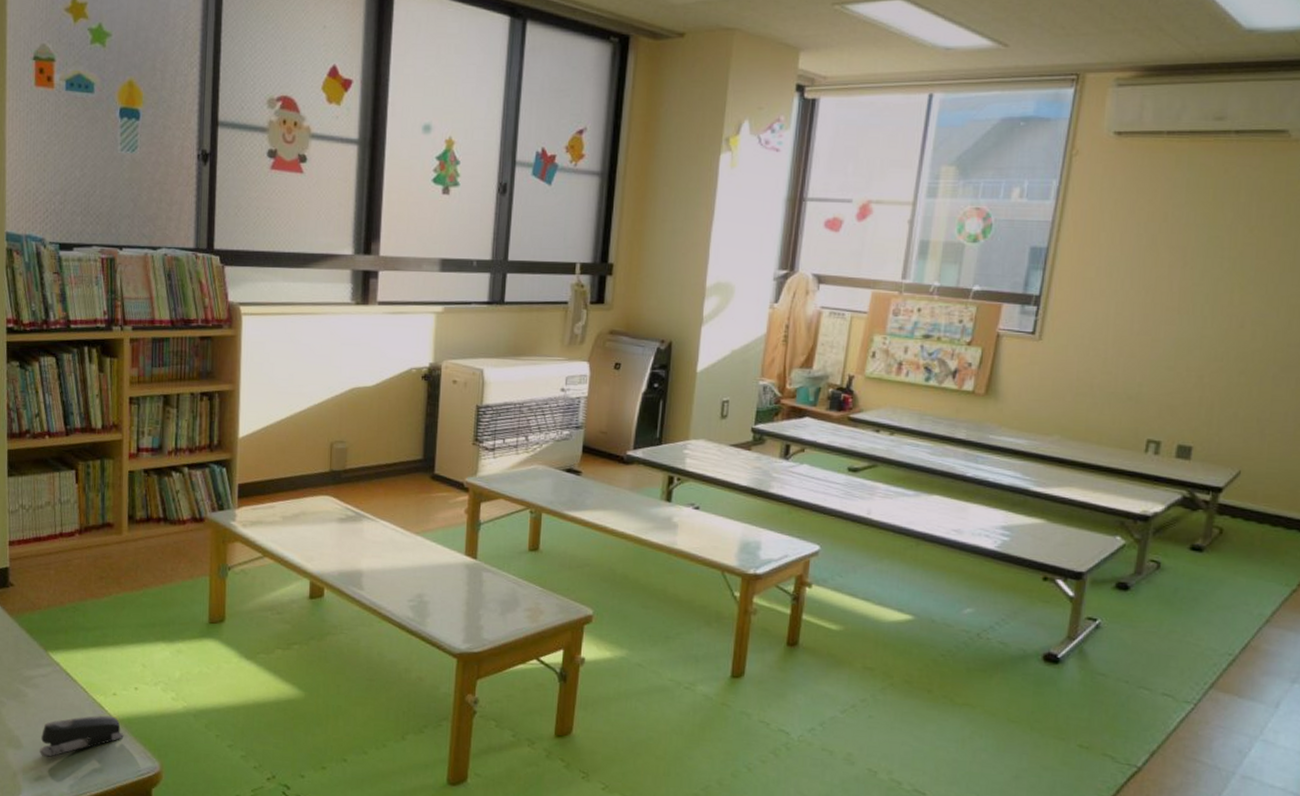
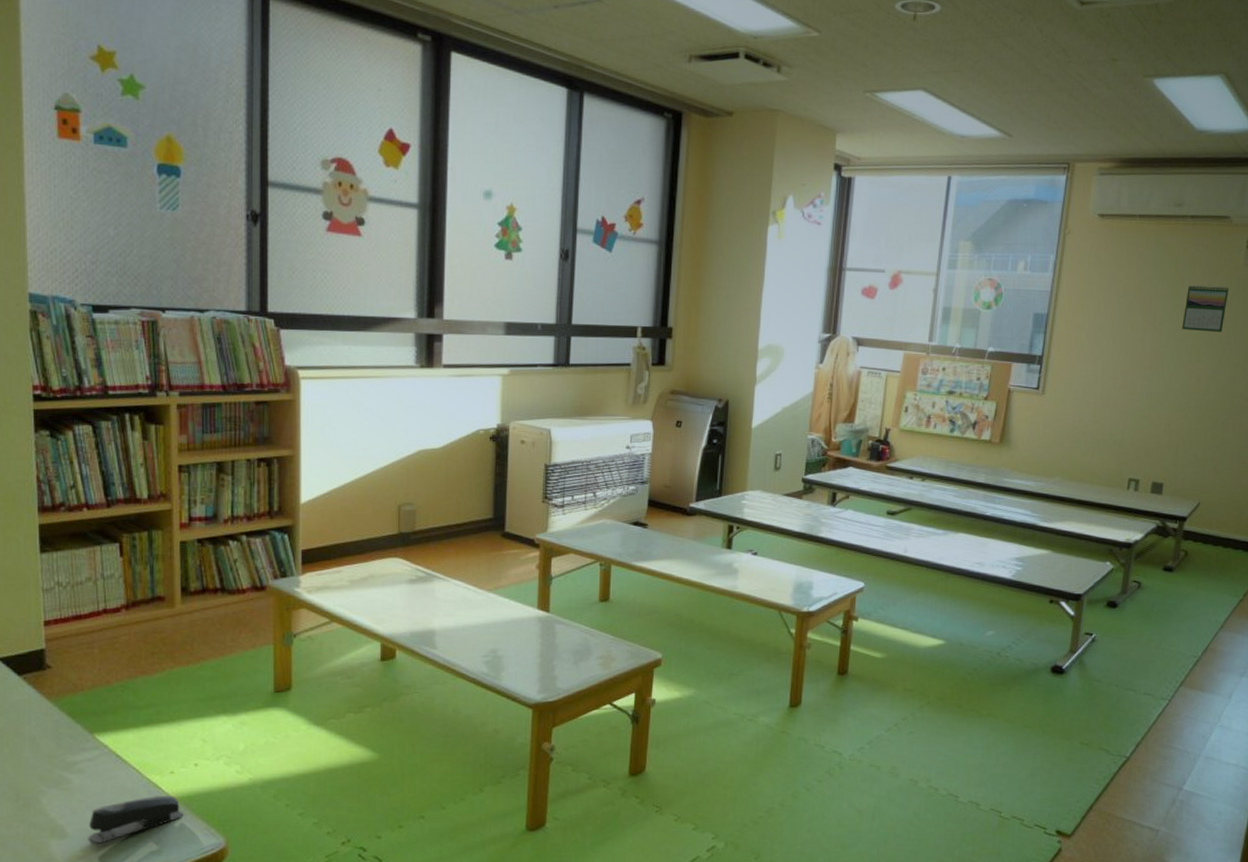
calendar: none [1221,212,1285,269] -> present [1182,285,1229,333]

